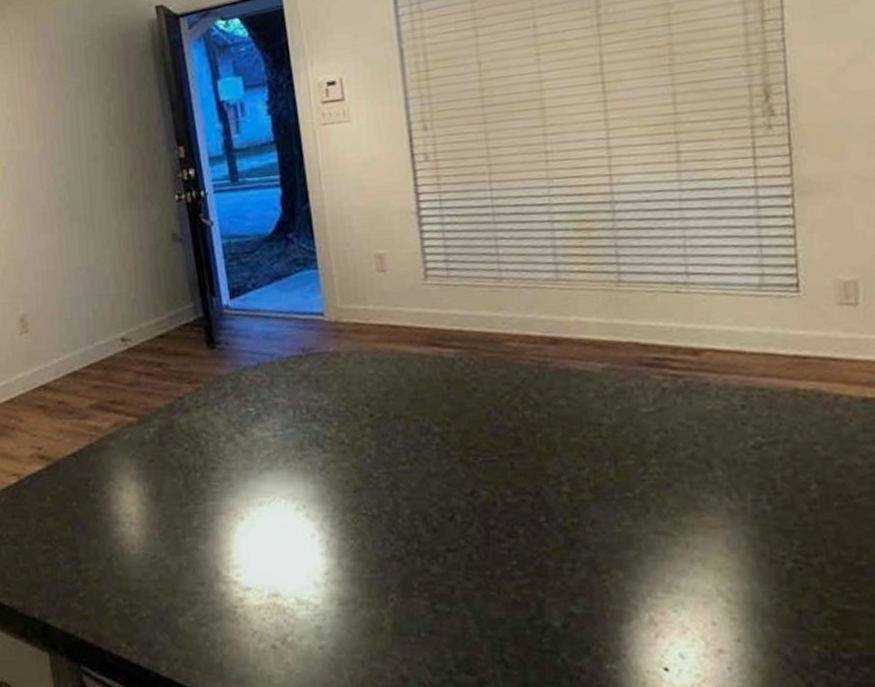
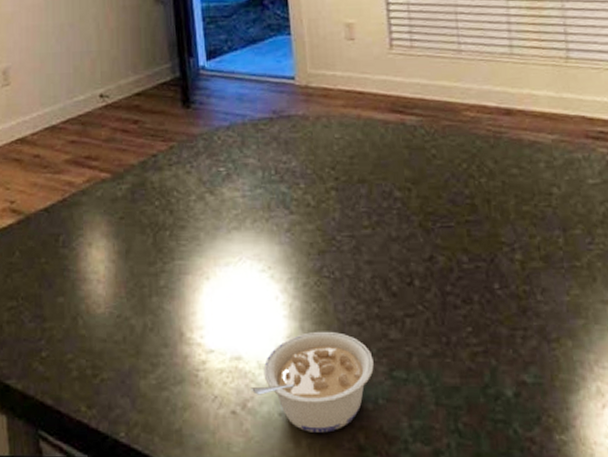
legume: none [289,567,416,665] -> present [250,331,375,433]

